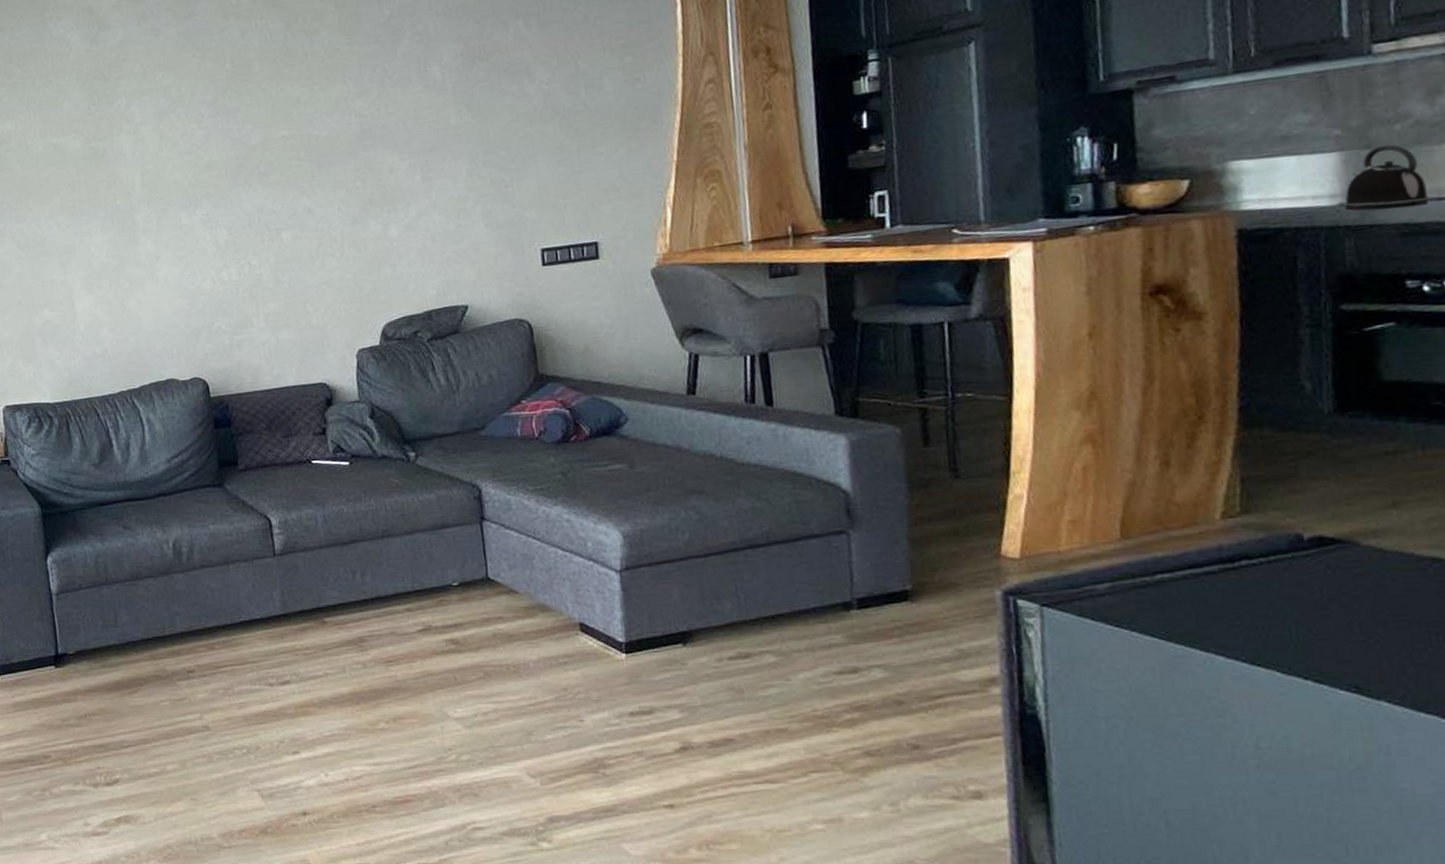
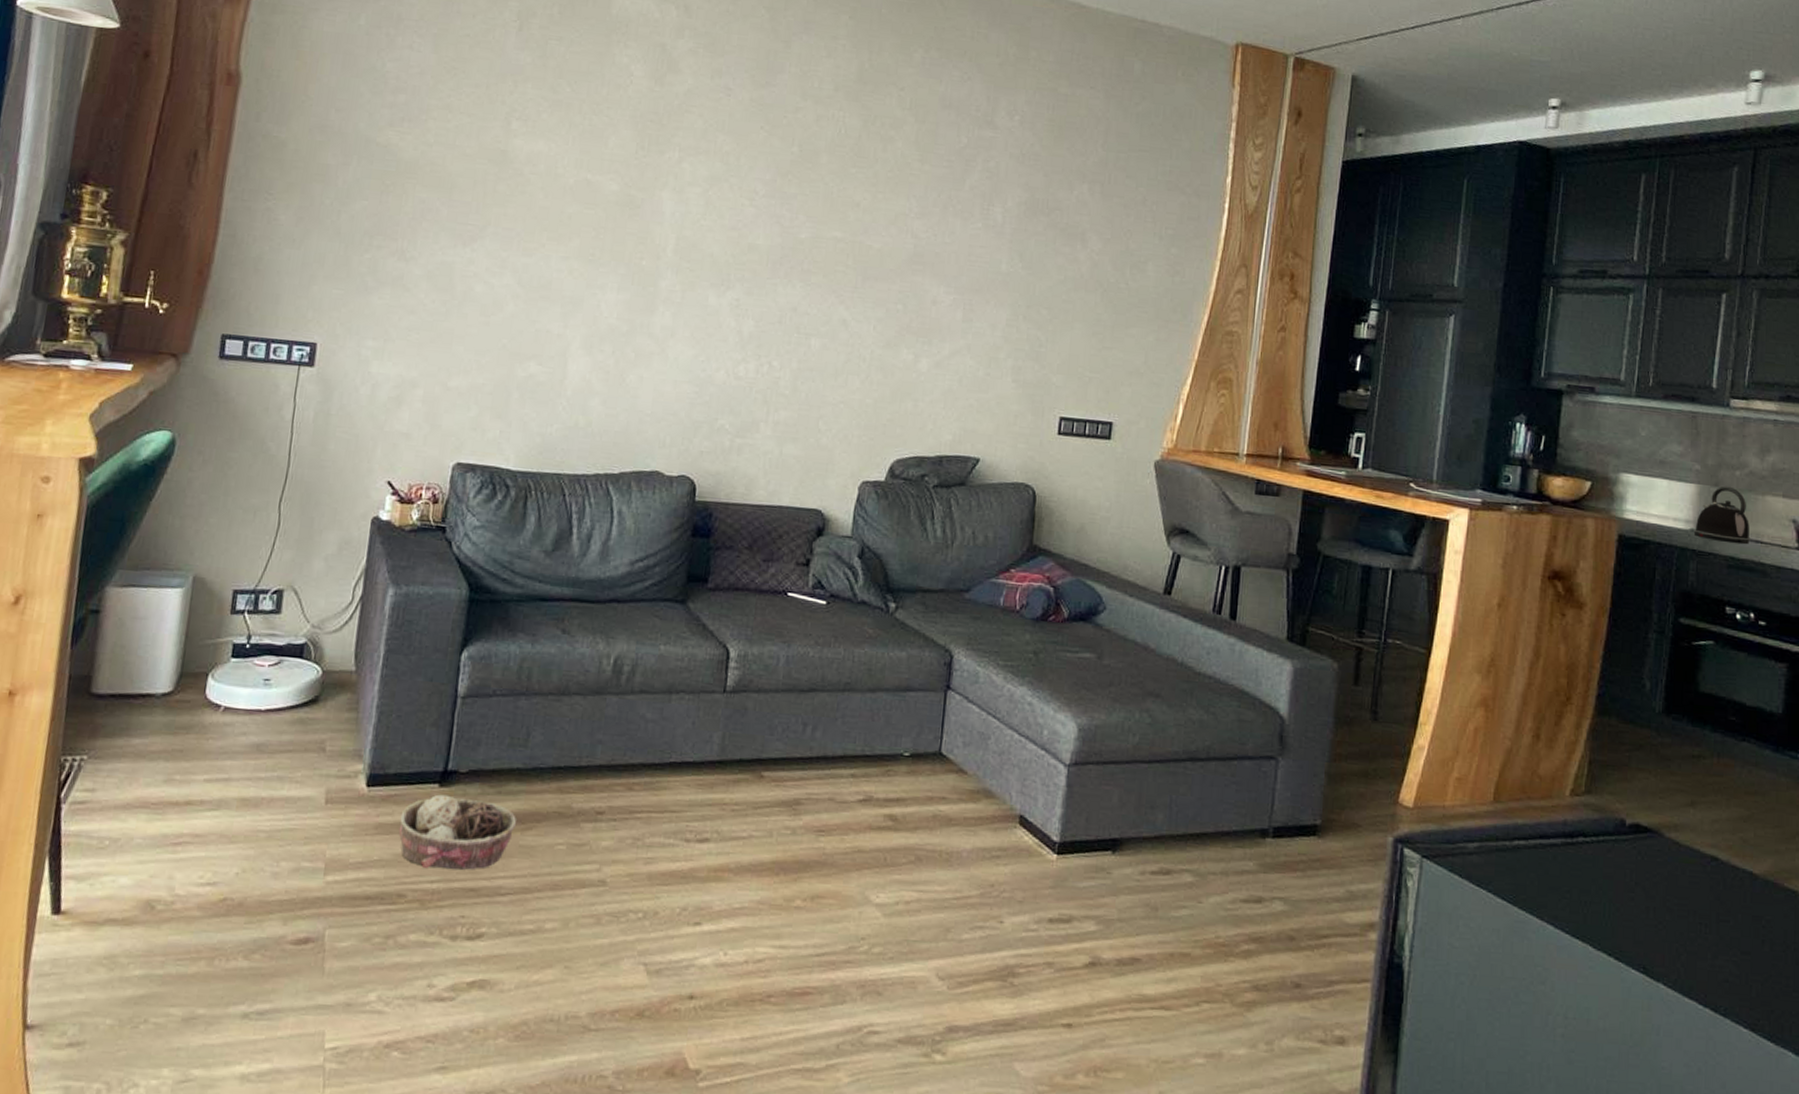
decorative basket: none [30,673,124,733] -> present [398,794,516,870]

